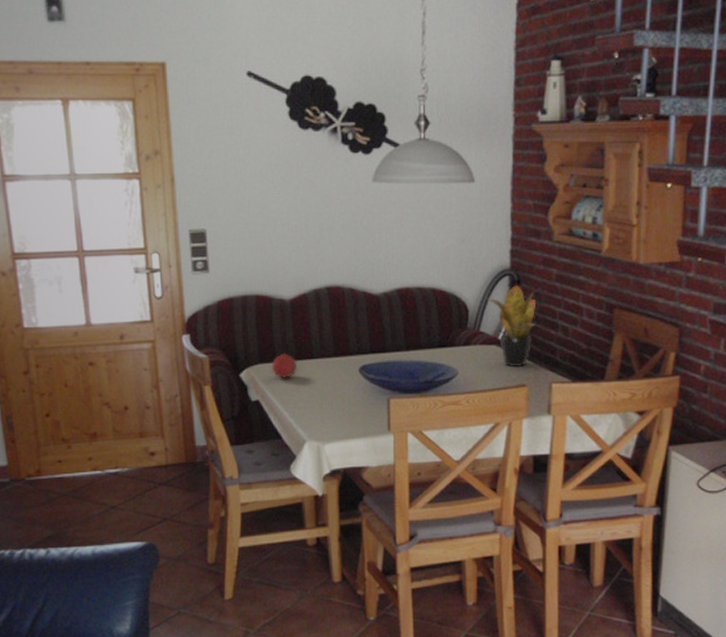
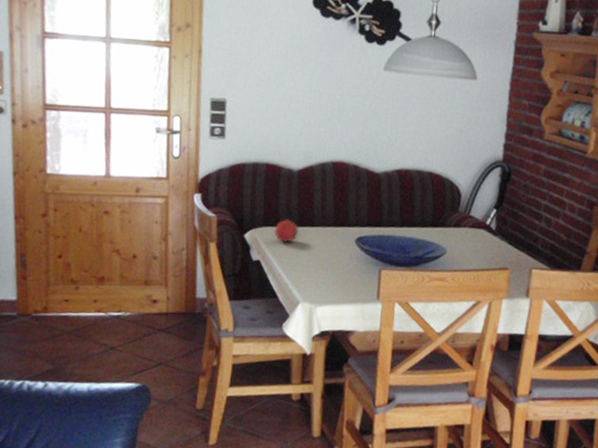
potted plant: present [486,284,536,368] -> none [478,176,523,251]

